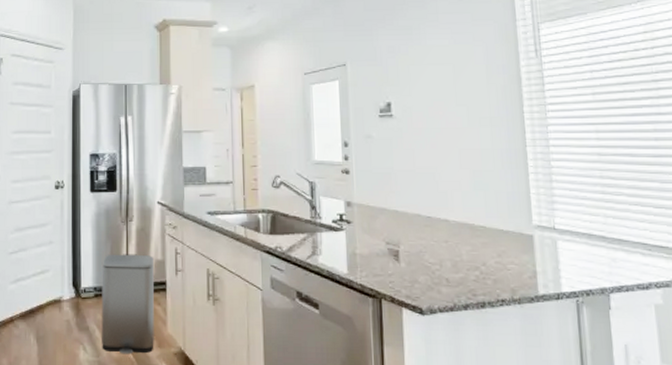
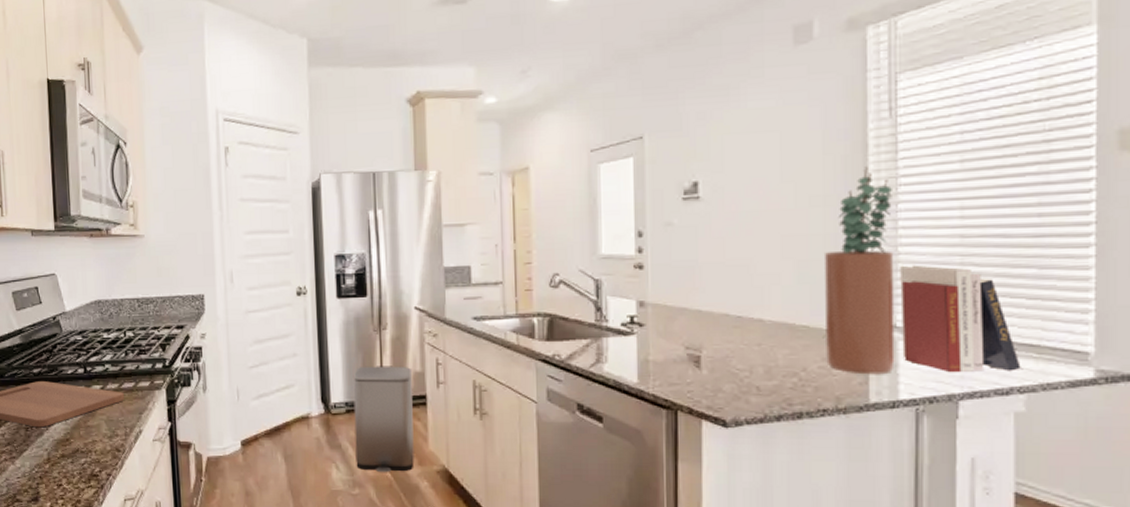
vase: none [493,95,557,270] -> present [823,166,895,375]
books: none [554,176,656,270] -> present [900,264,1021,373]

